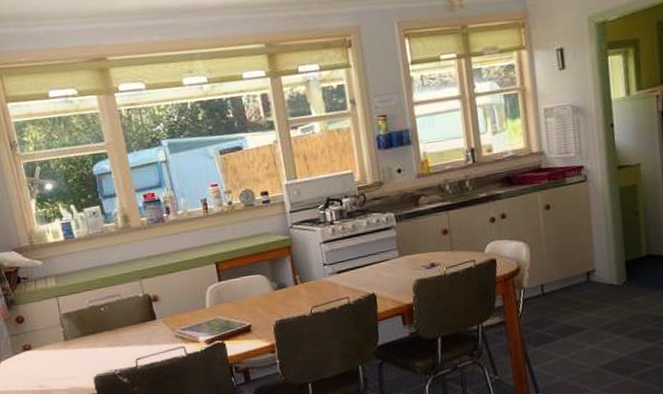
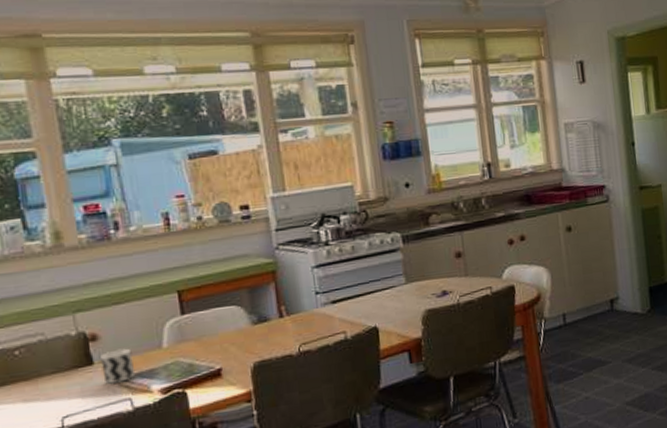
cup: none [160,307,187,335] -> present [100,348,136,384]

